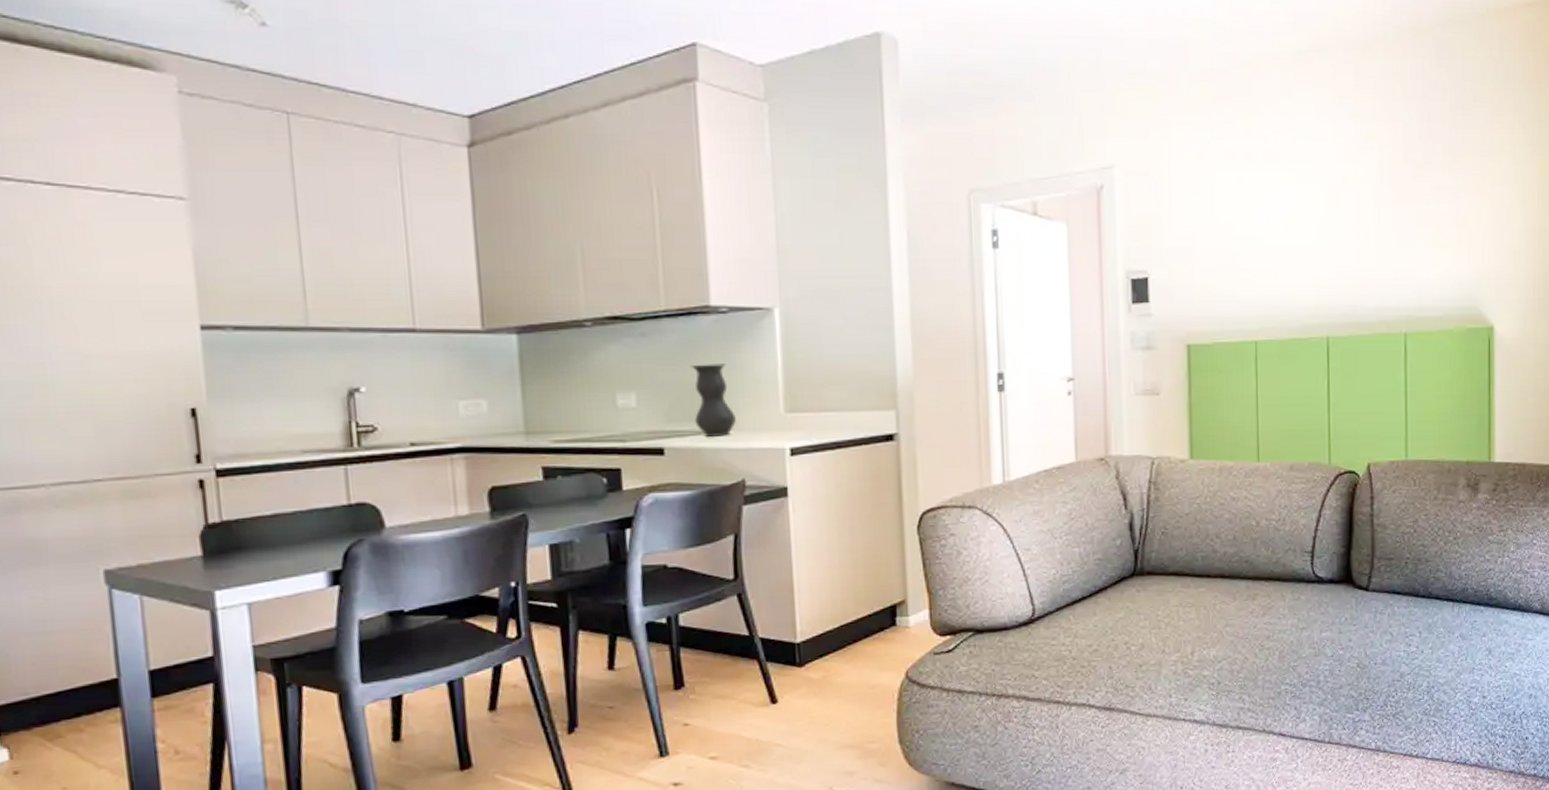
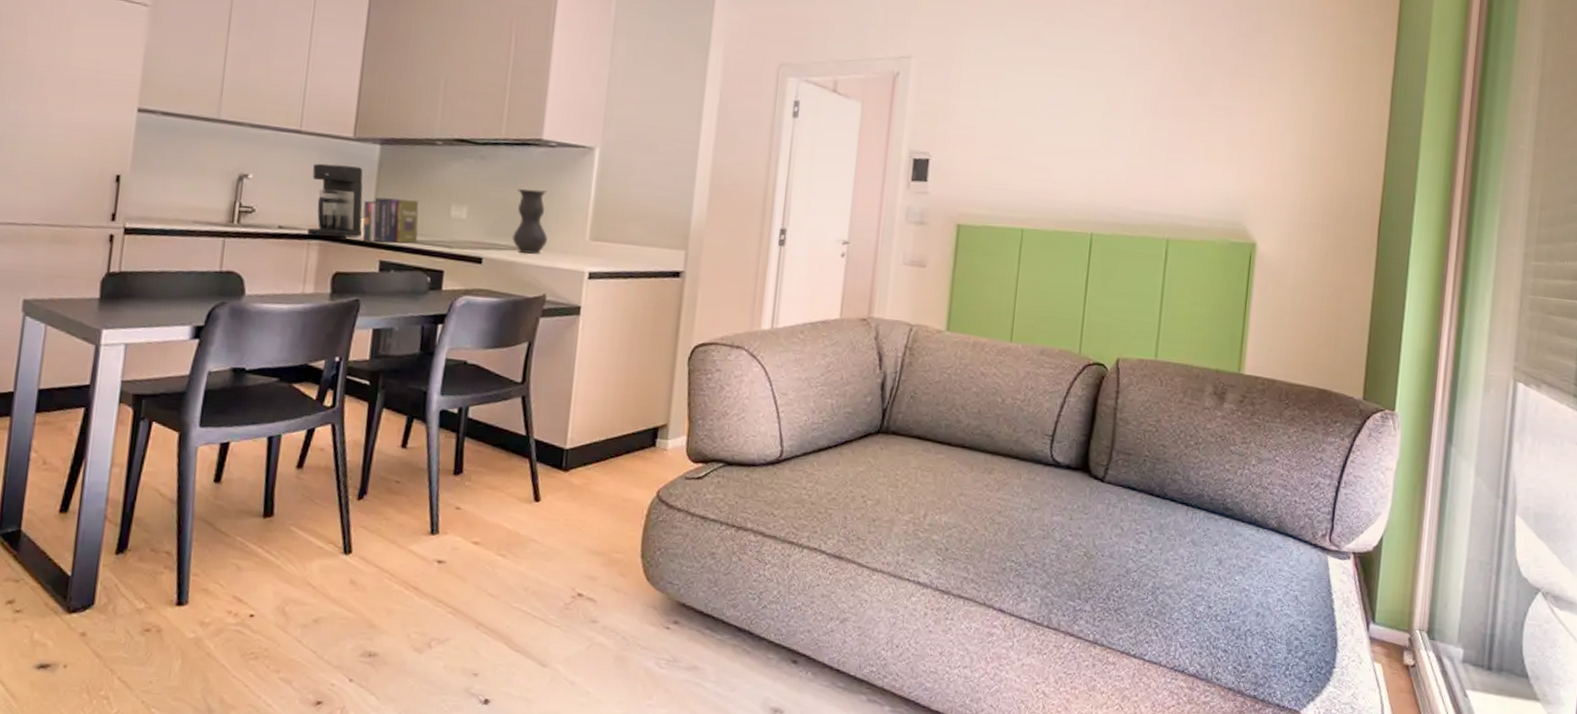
coffee maker: none [439,363,515,450] -> present [307,163,363,238]
books: none [509,392,584,448] -> present [362,197,419,244]

